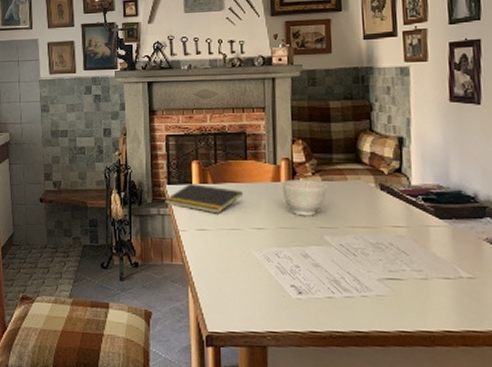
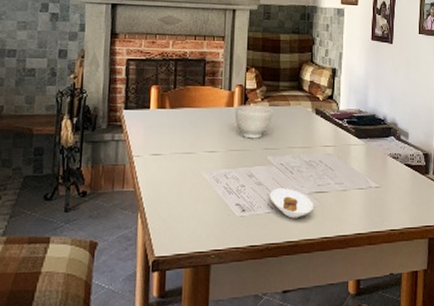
notepad: present [164,184,244,214] -> none [119,109,199,138]
saucer: none [329,271,385,307] -> present [269,188,313,219]

